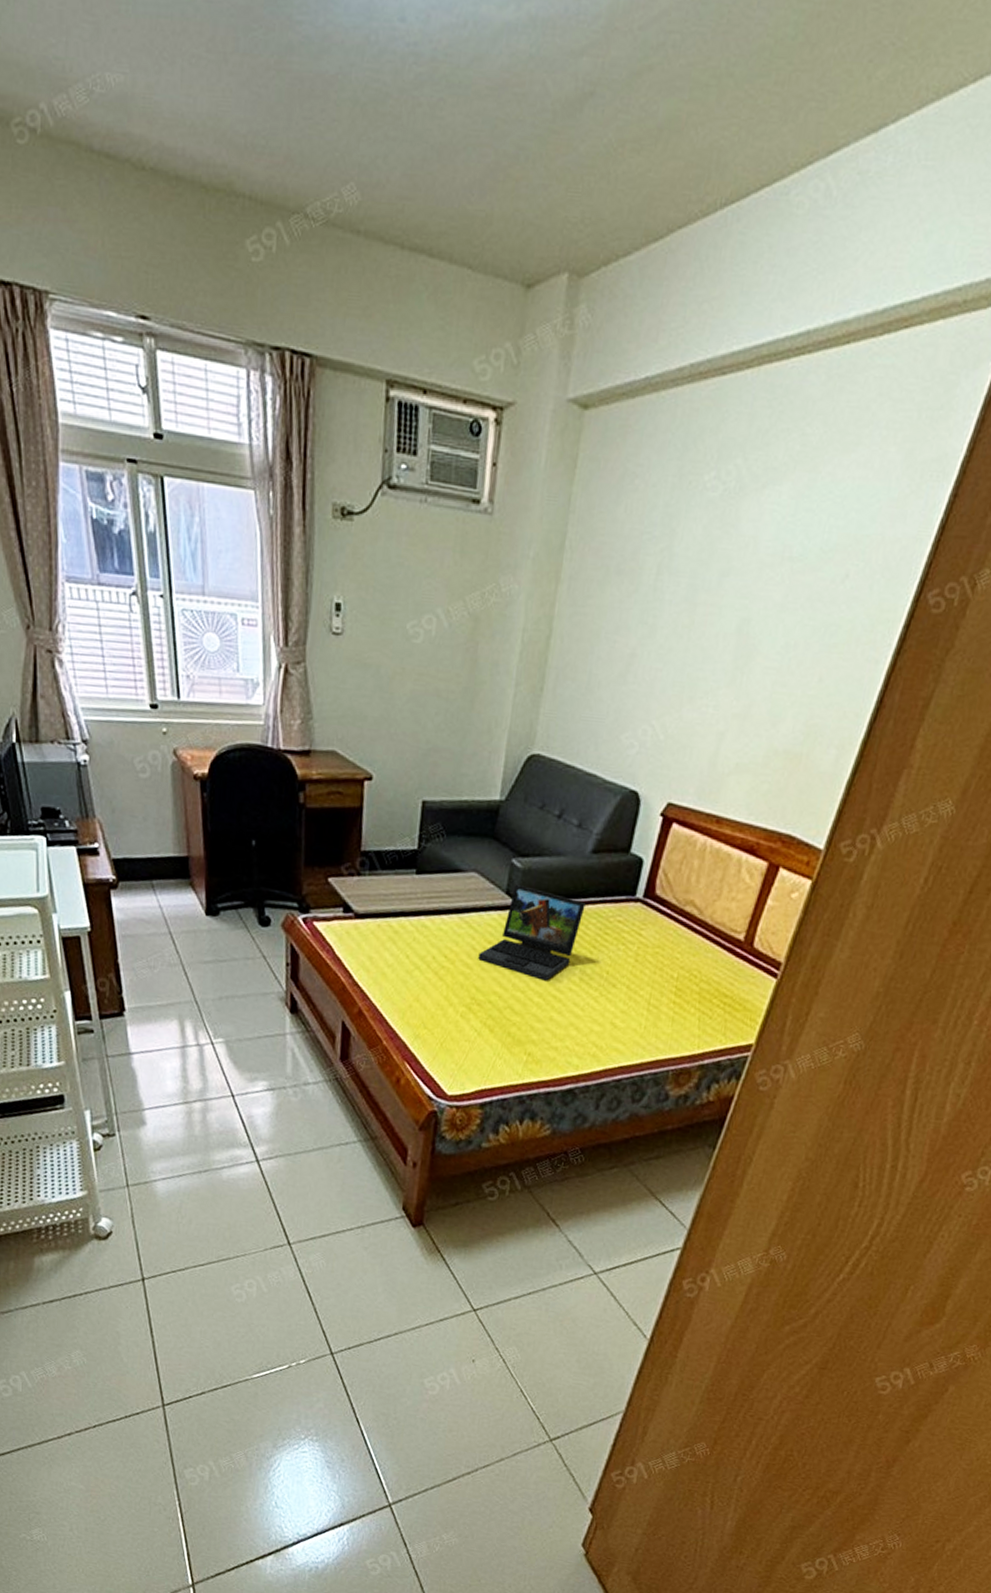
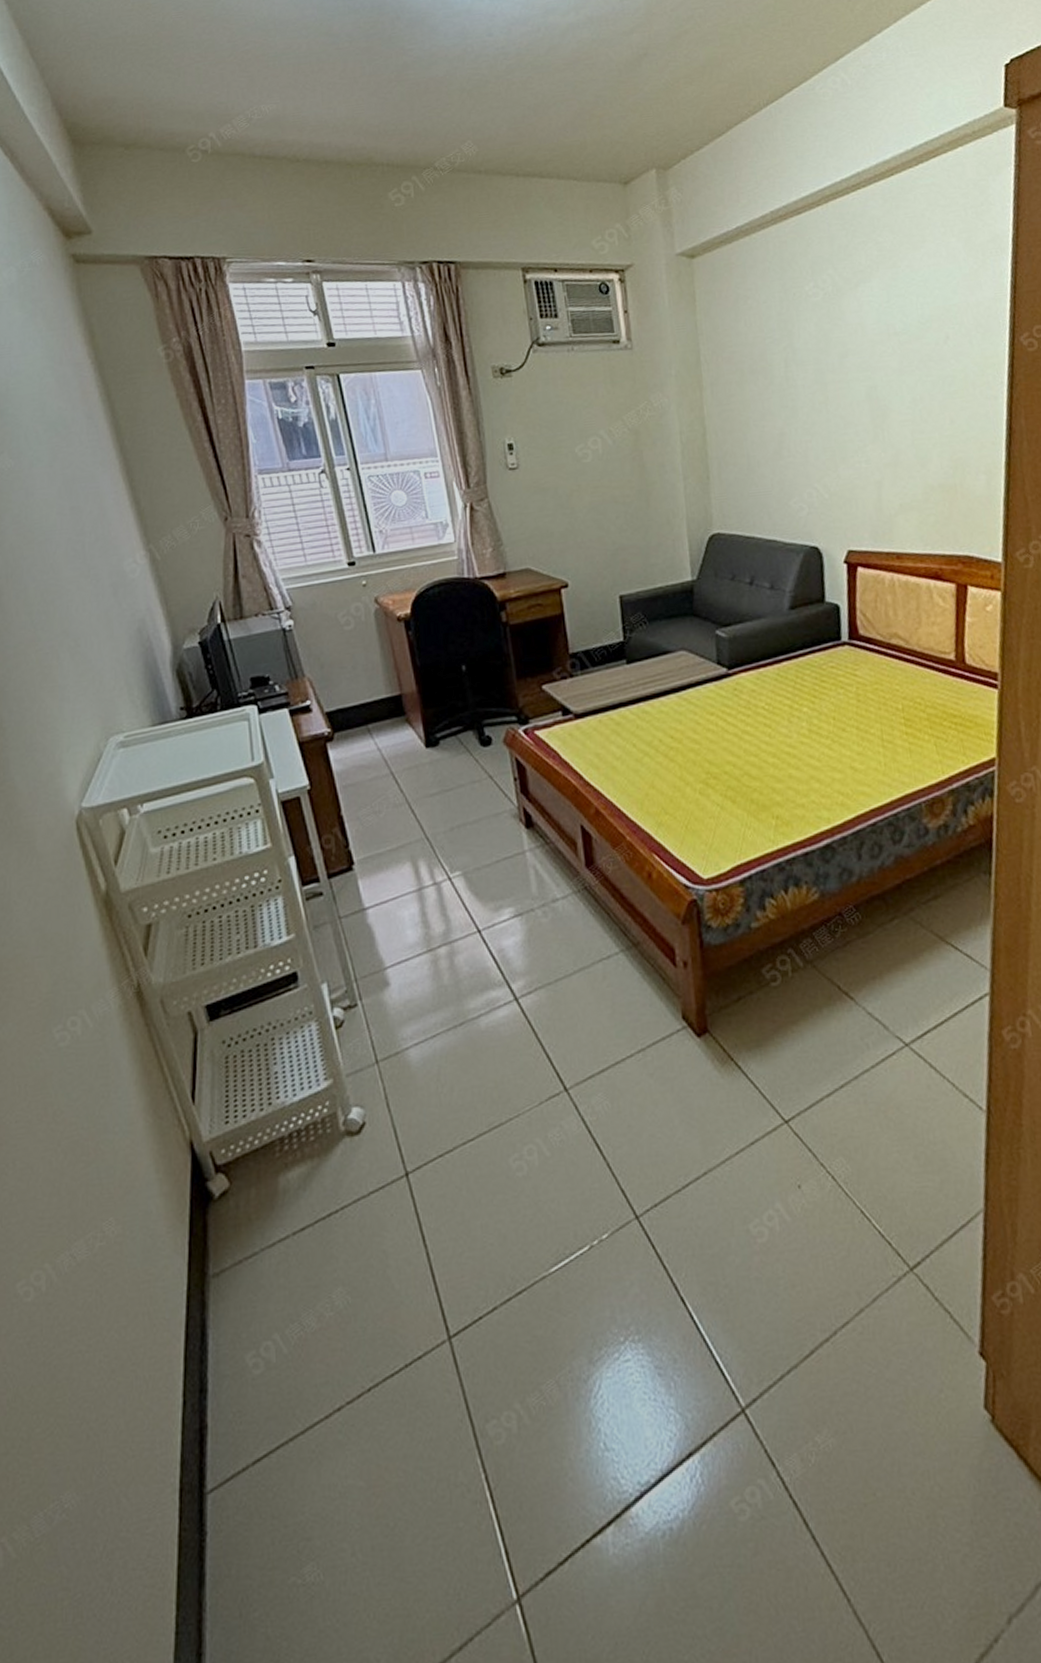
laptop: present [478,885,586,981] -> none [704,653,797,740]

